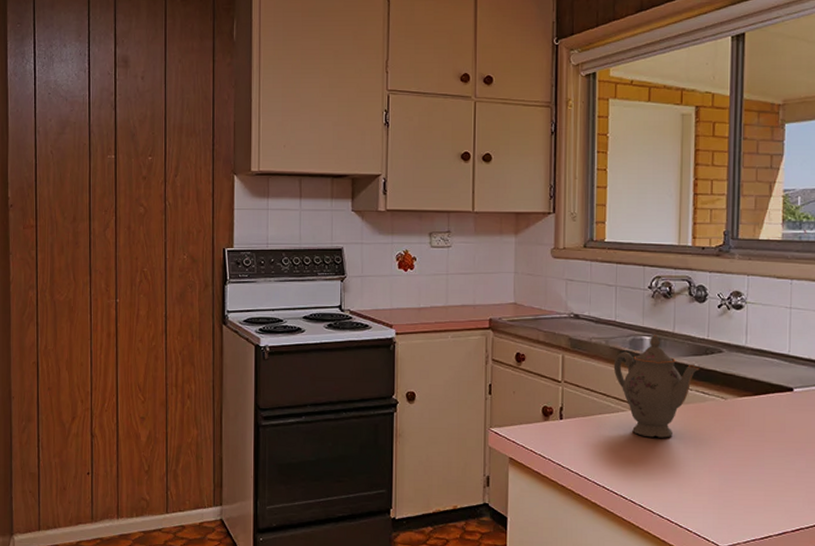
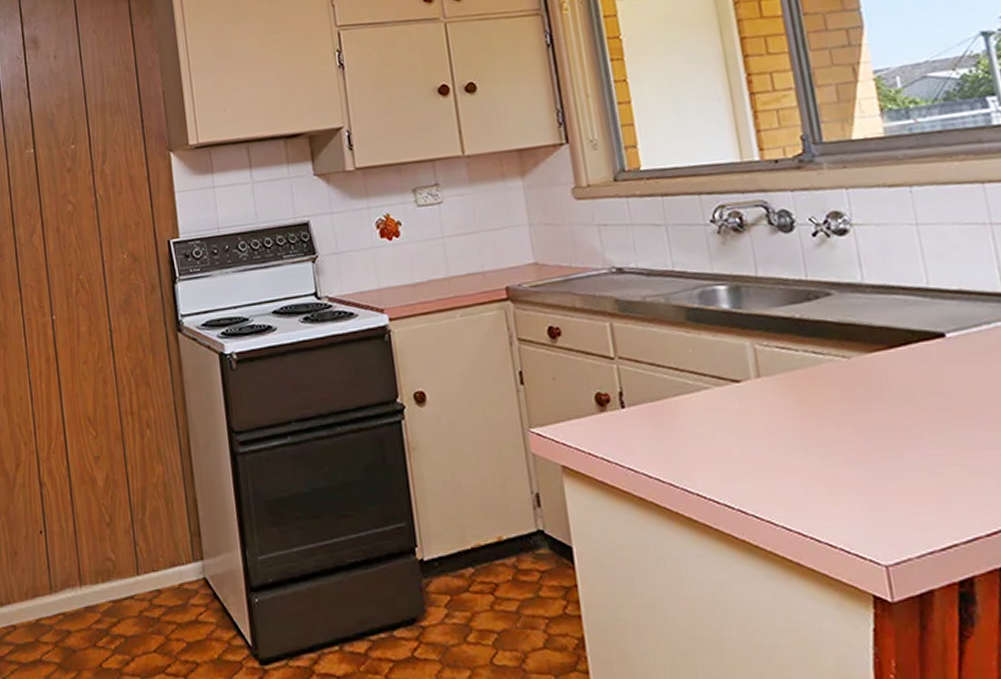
teapot: present [613,335,700,438] -> none [681,282,804,421]

